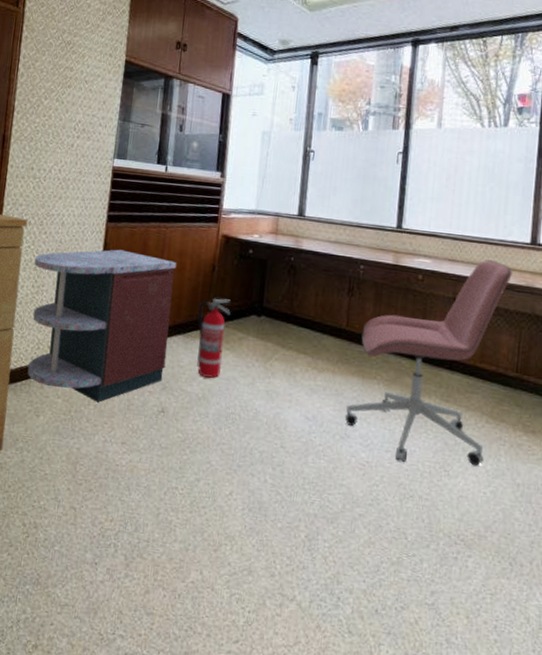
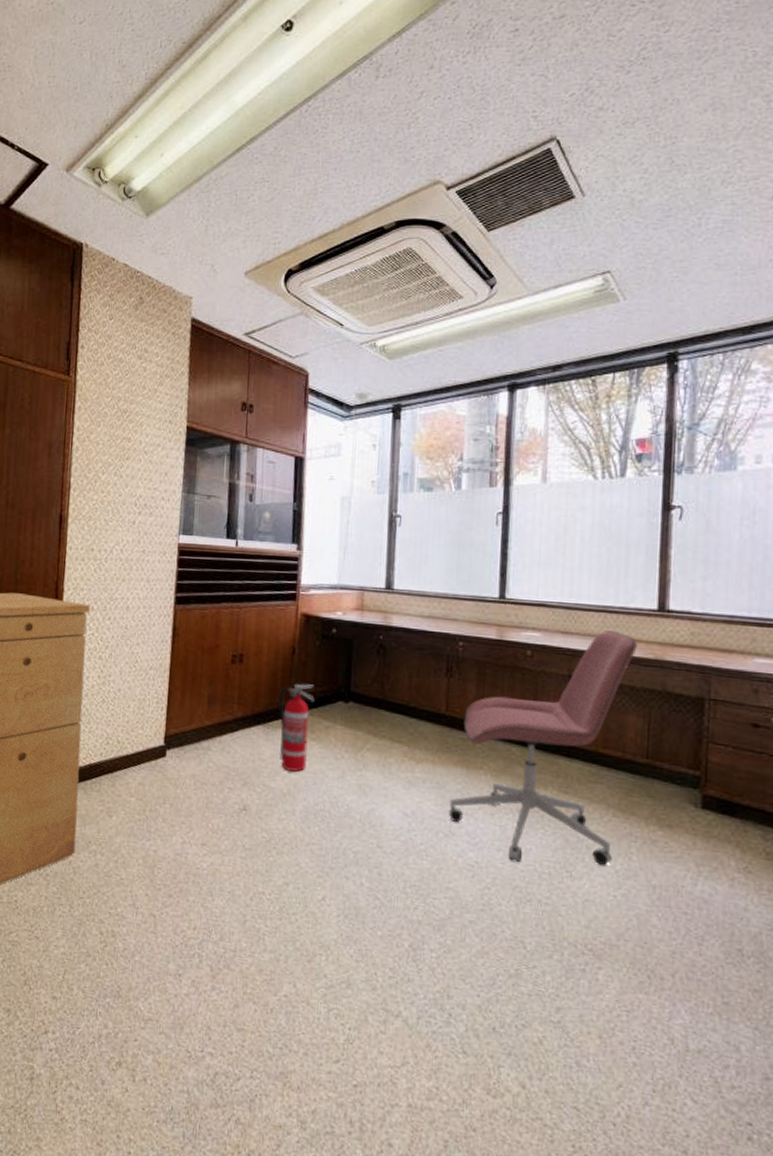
storage cabinet: present [27,249,177,403] -> none [97,633,253,801]

